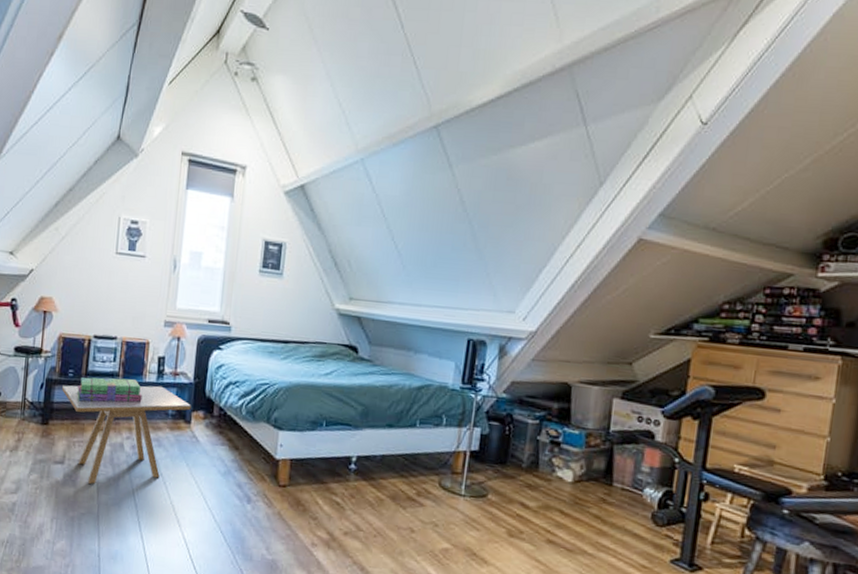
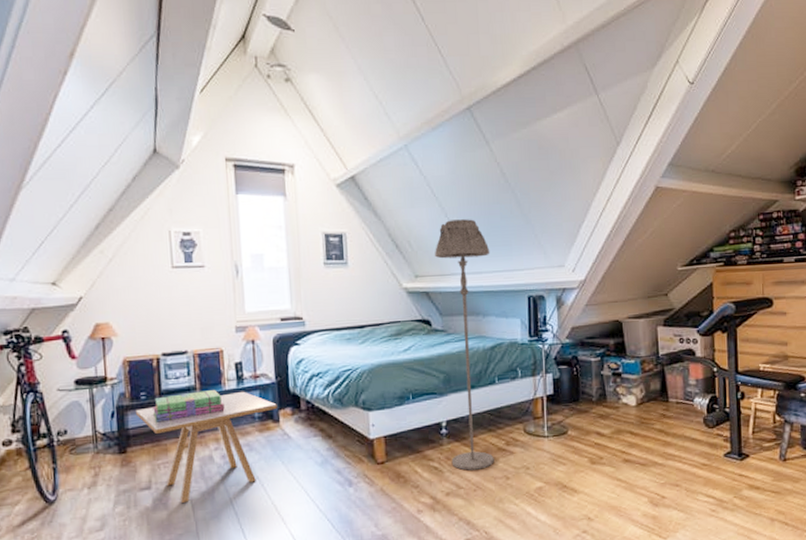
floor lamp: none [355,244,434,516] -> present [434,219,494,471]

